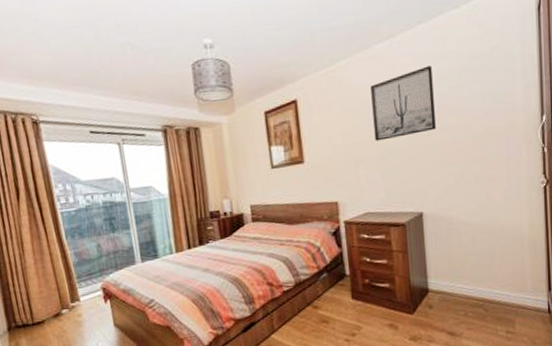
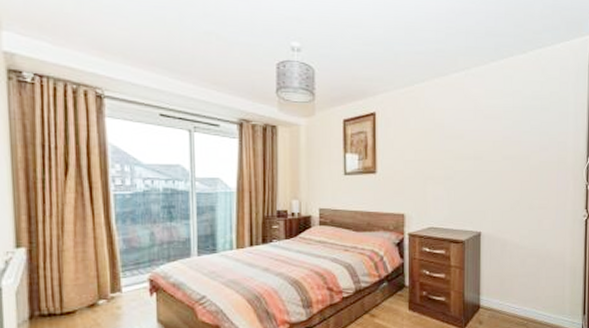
wall art: present [370,65,436,141] -> none [444,99,499,161]

